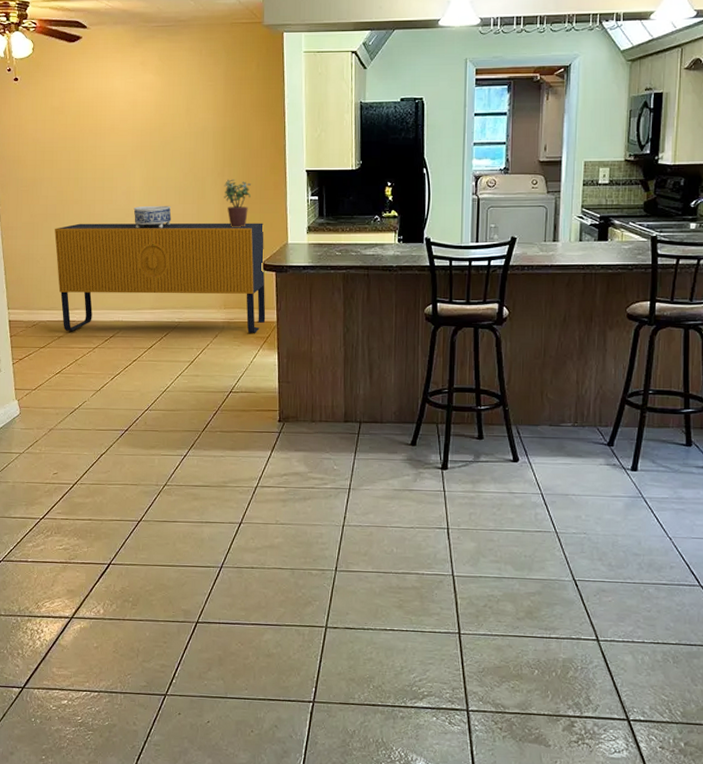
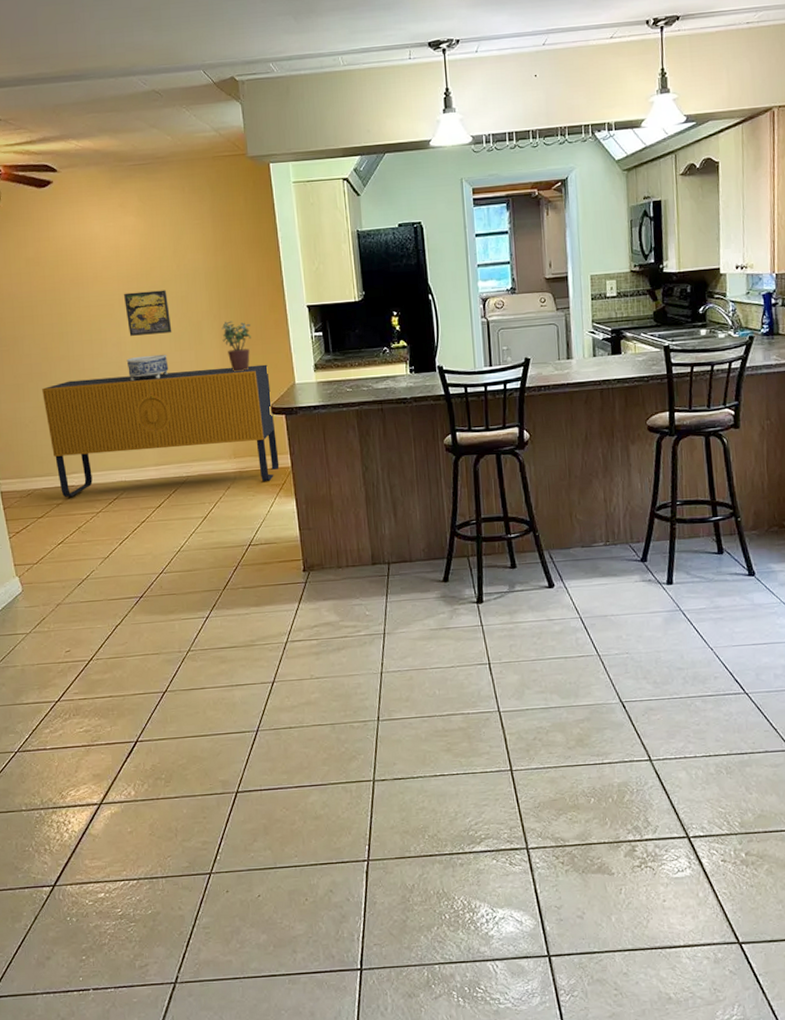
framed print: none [137,145,178,186] -> present [124,290,172,336]

